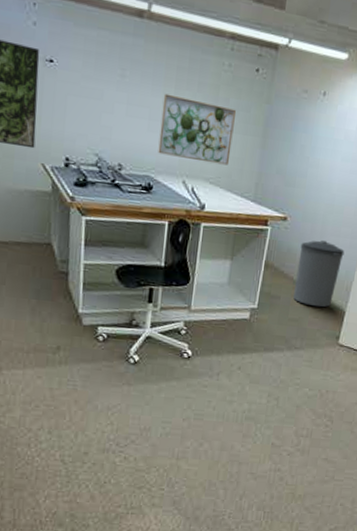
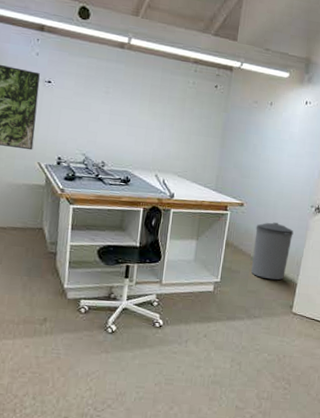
wall art: present [158,93,236,166] -> none [135,105,199,162]

